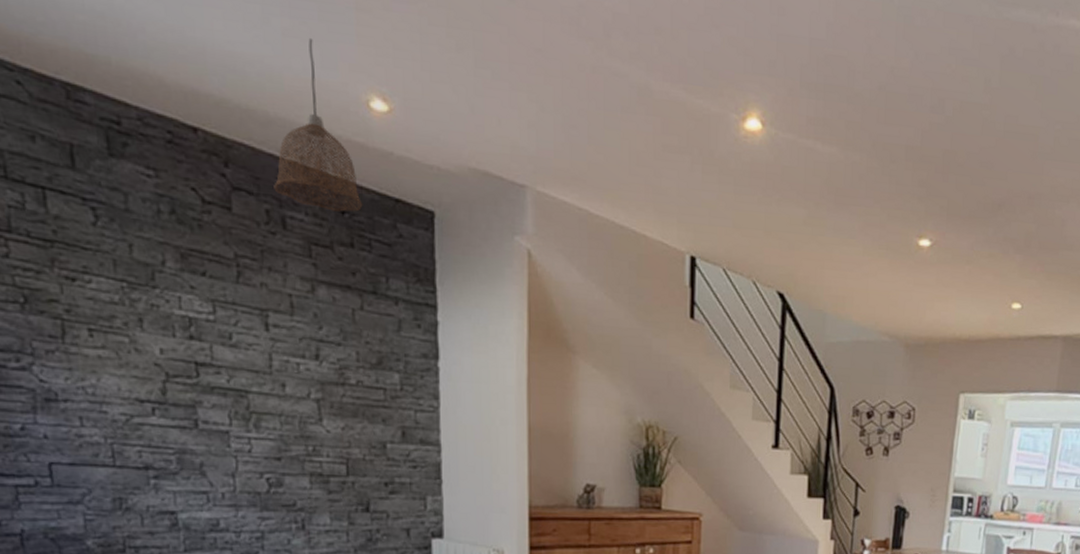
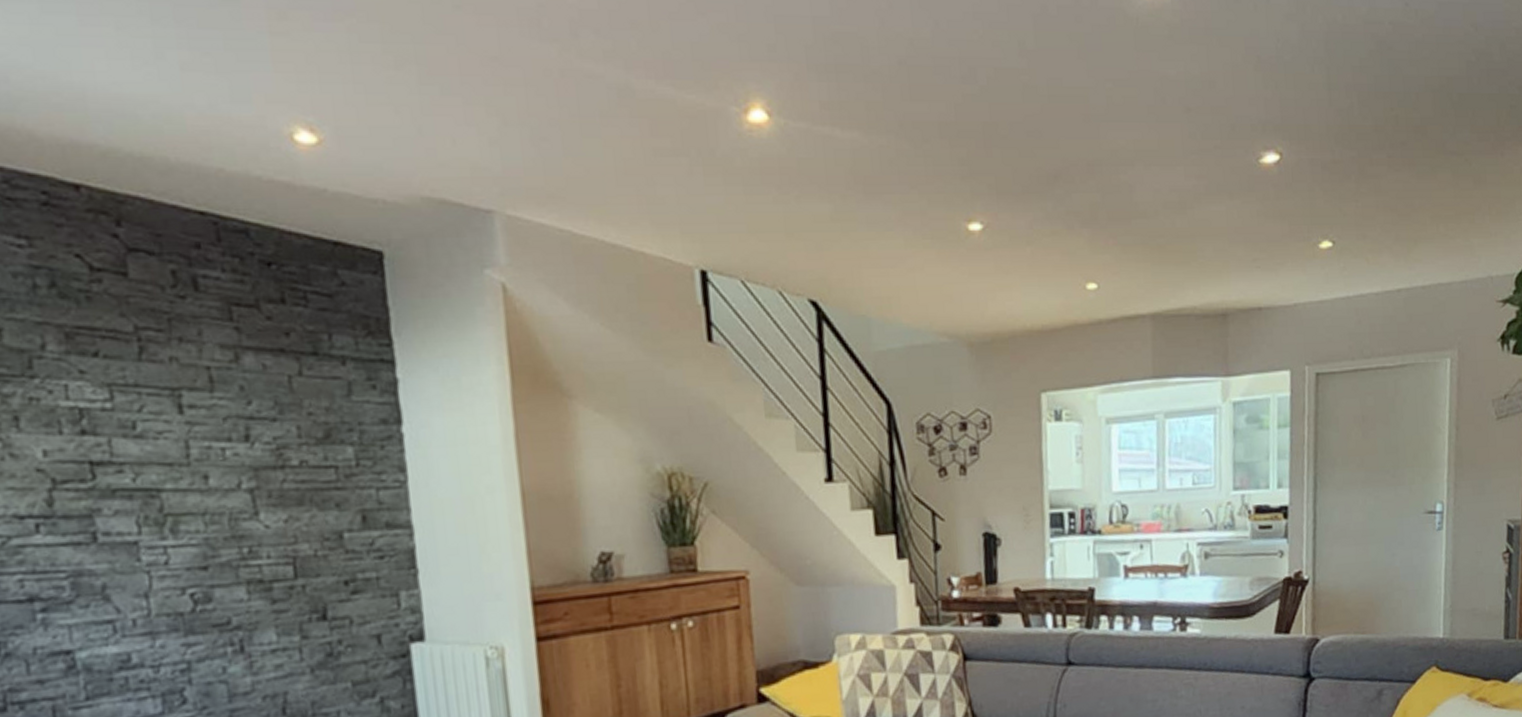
pendant lamp: present [274,39,363,212] -> none [179,71,294,264]

